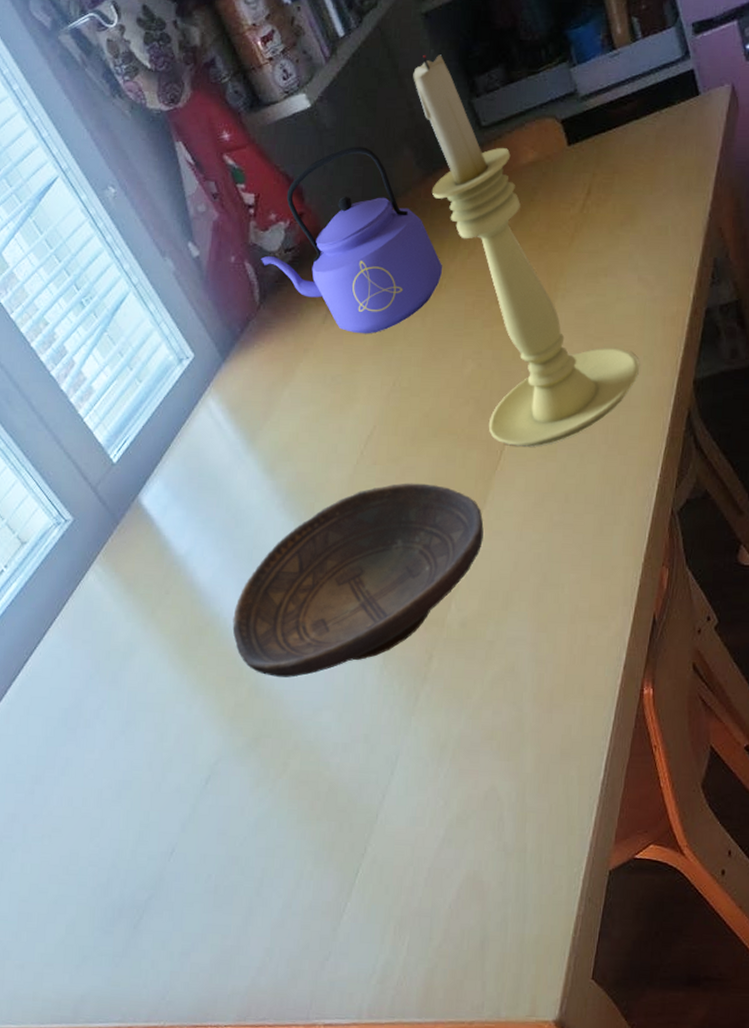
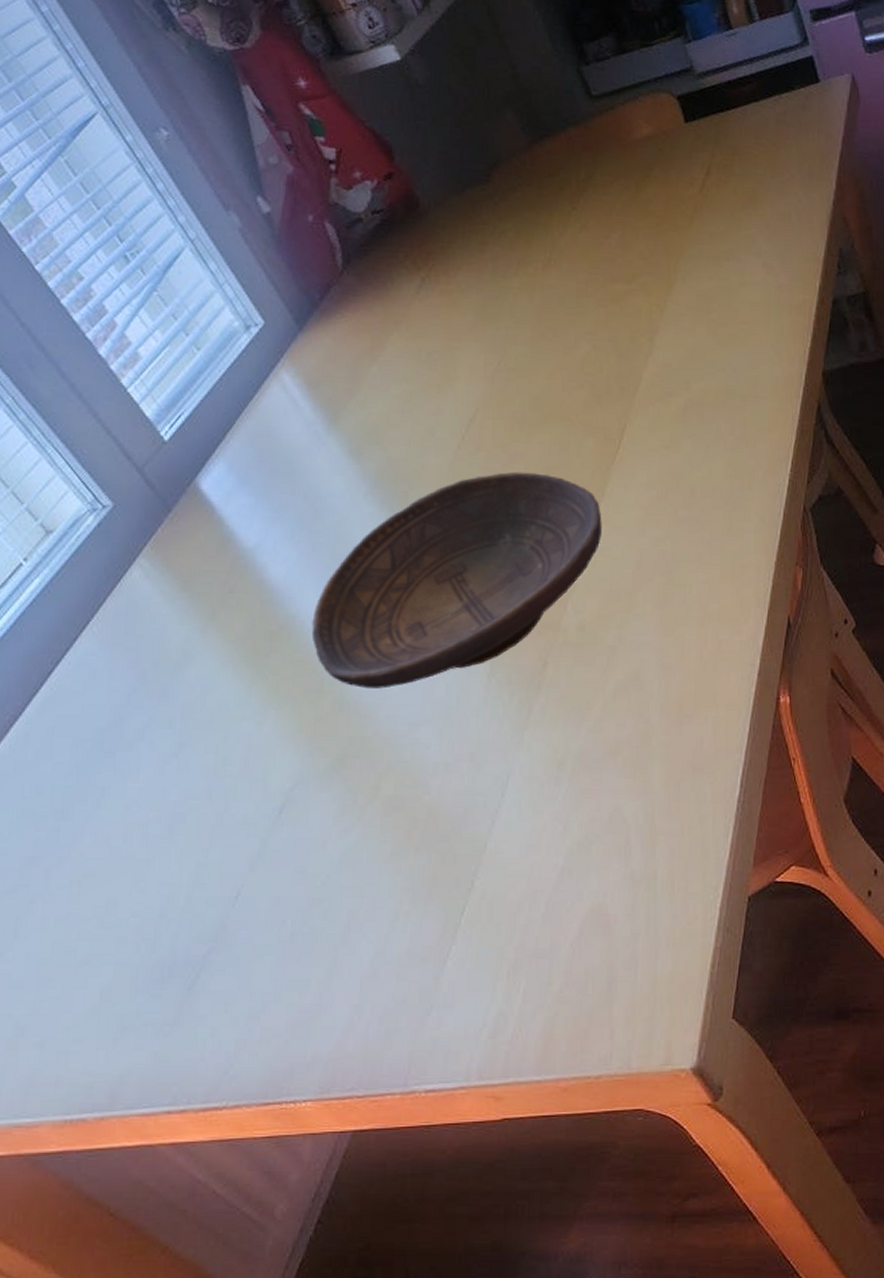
kettle: present [261,146,442,334] -> none [343,106,551,308]
candle holder: present [413,54,639,447] -> none [516,16,766,436]

